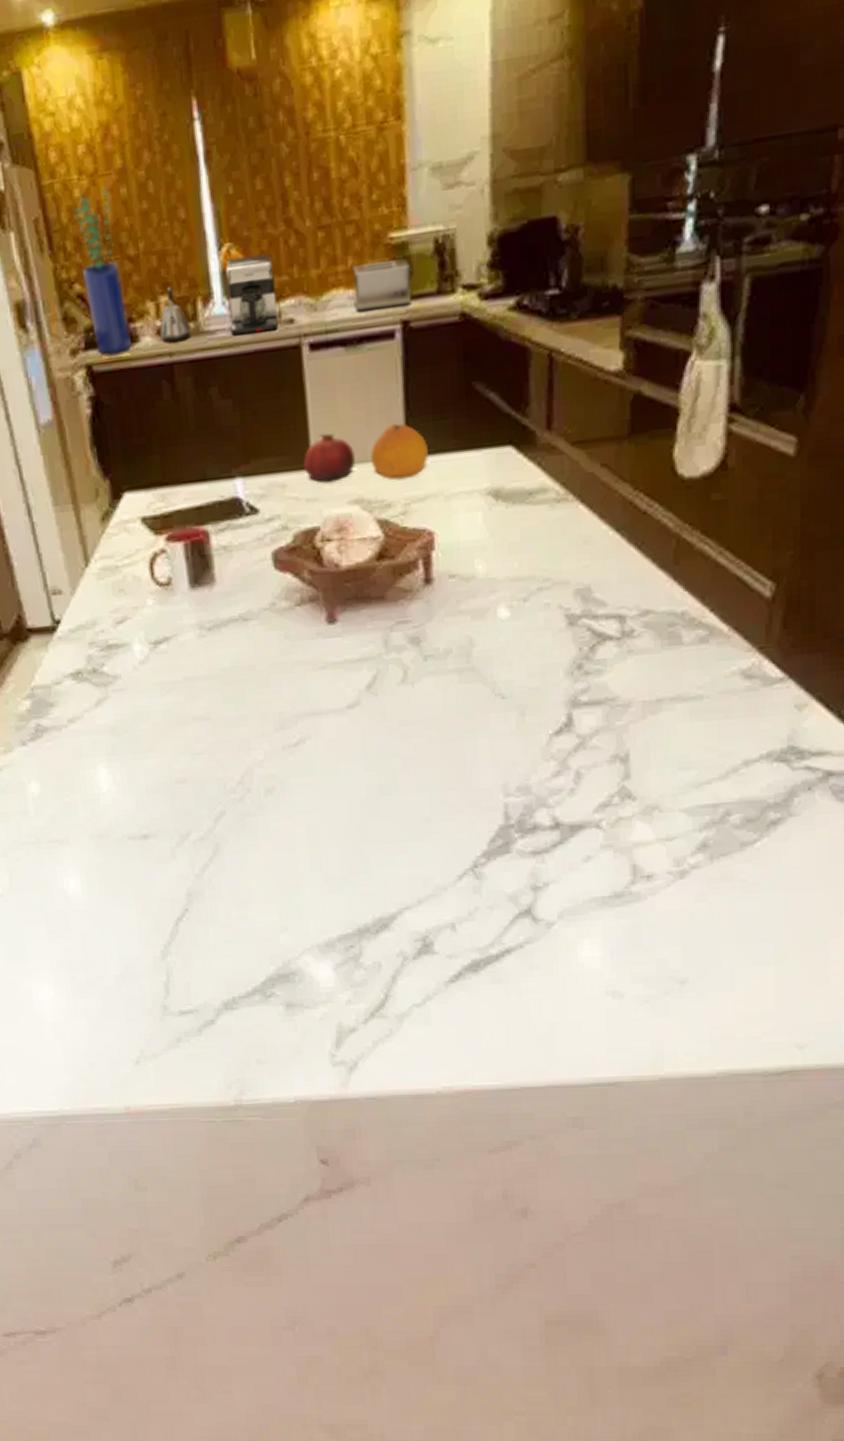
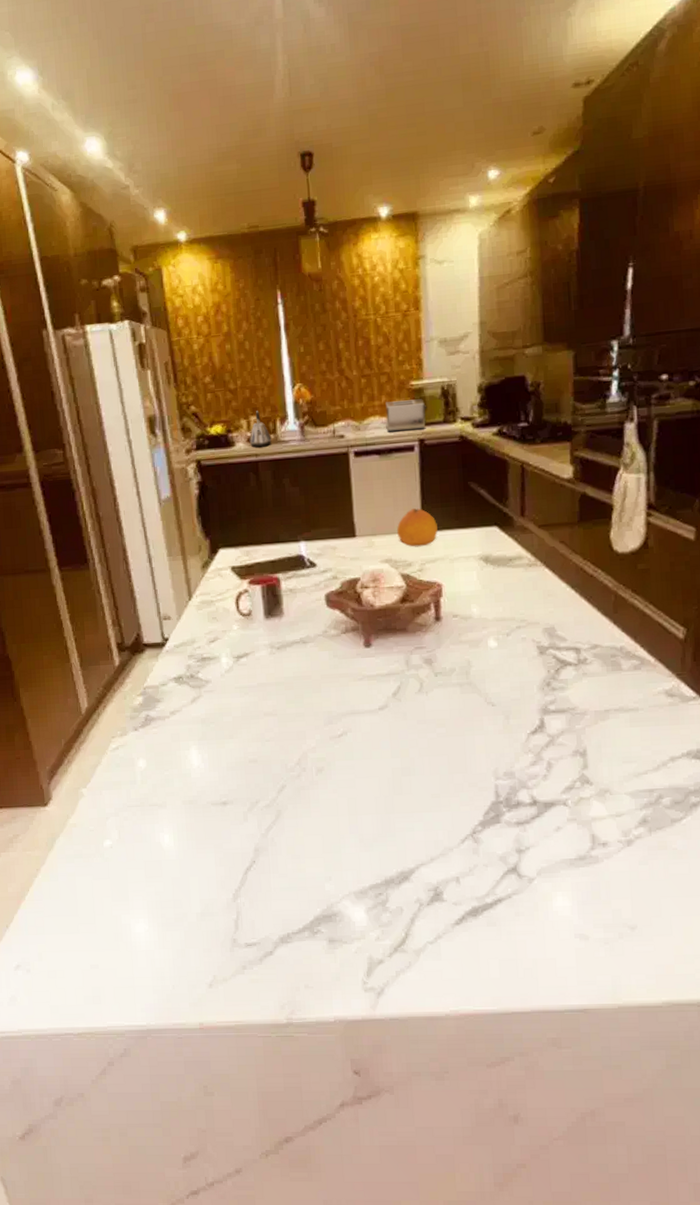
vase: present [72,181,132,357] -> none [192,340,229,455]
coffee maker: present [225,253,278,338] -> none [297,391,333,446]
fruit: present [304,433,356,484] -> none [349,513,387,548]

